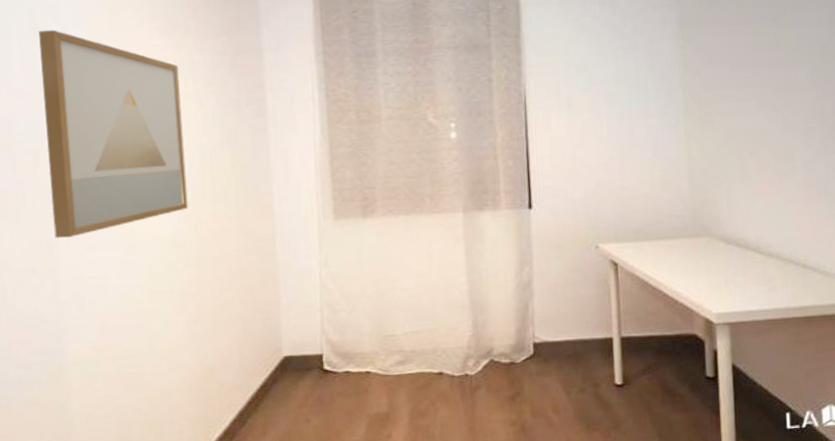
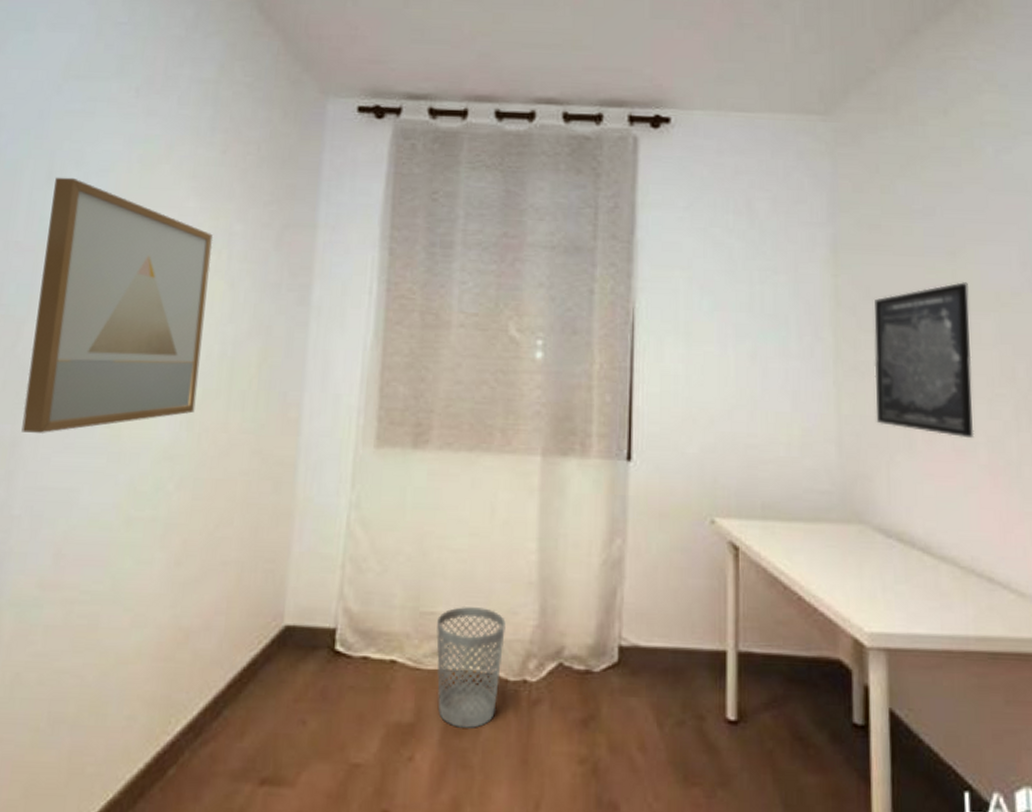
wastebasket: none [397,327,449,412] -> present [436,607,506,730]
wall art: none [714,42,793,164] -> present [874,282,975,439]

